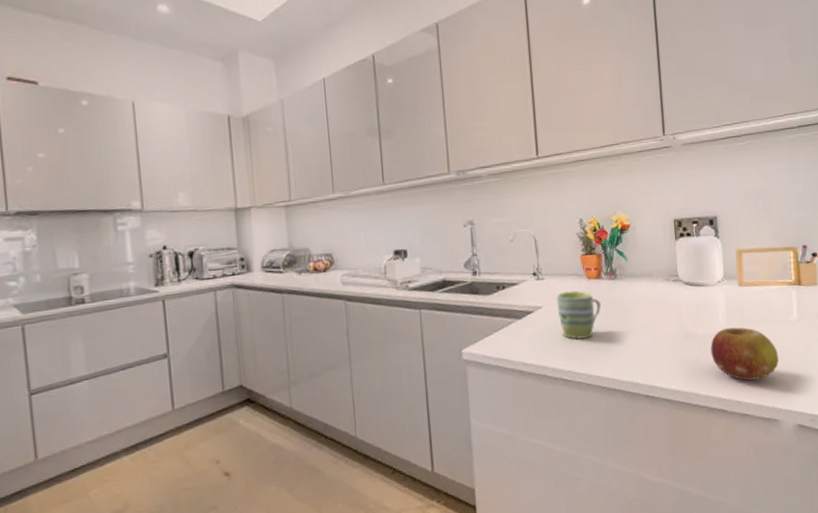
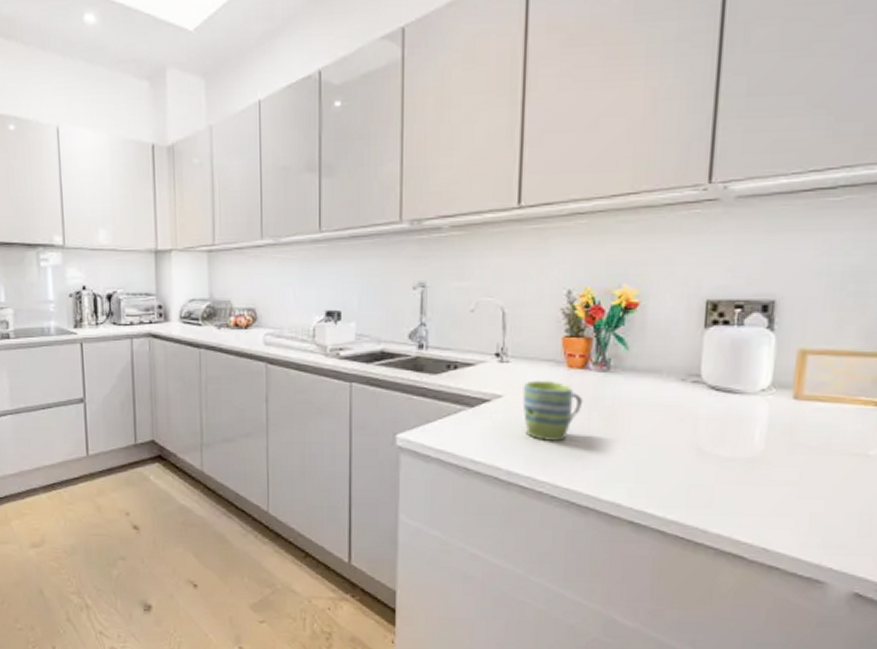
fruit: present [710,327,779,381] -> none [734,453,841,526]

